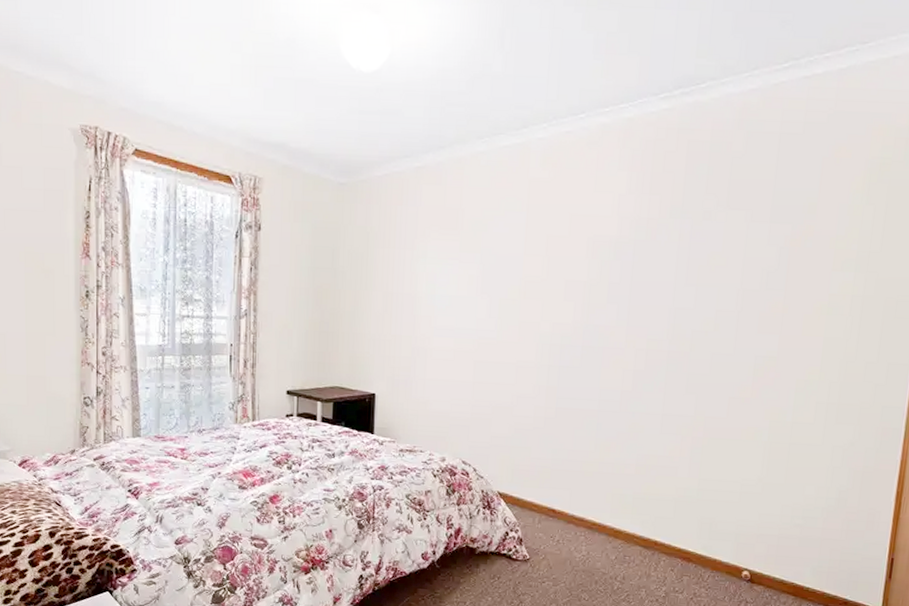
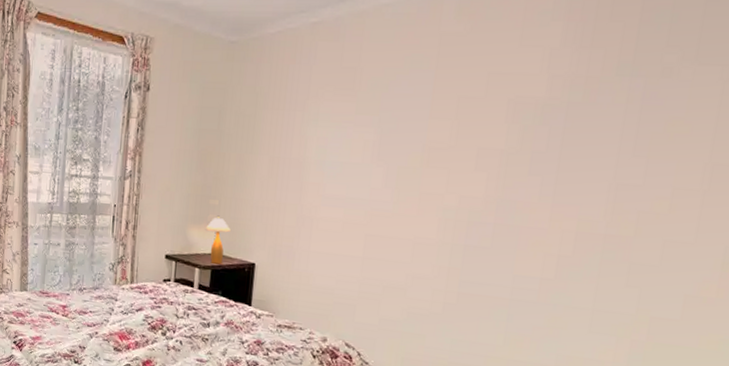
table lamp: none [324,350,351,397] -> present [204,215,232,264]

